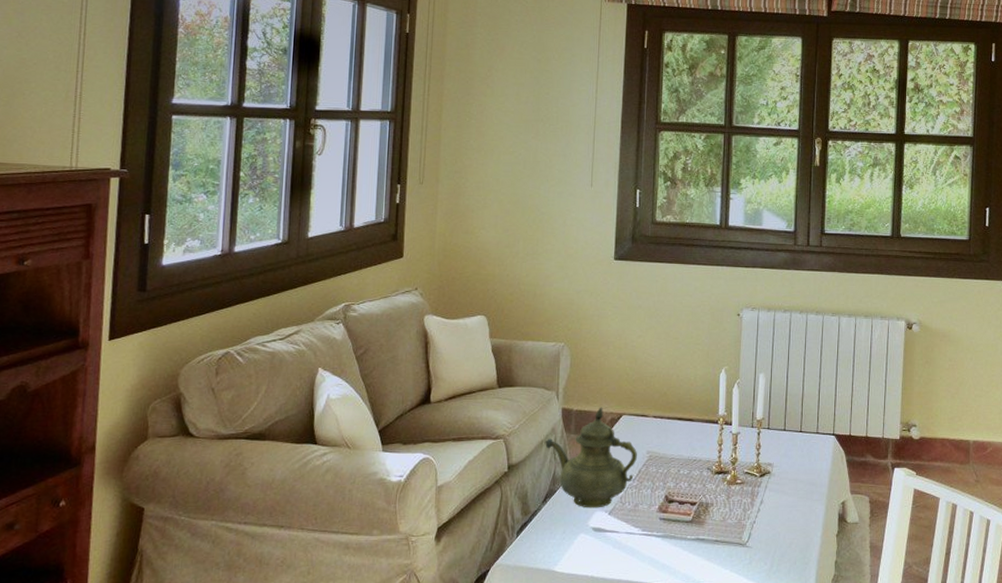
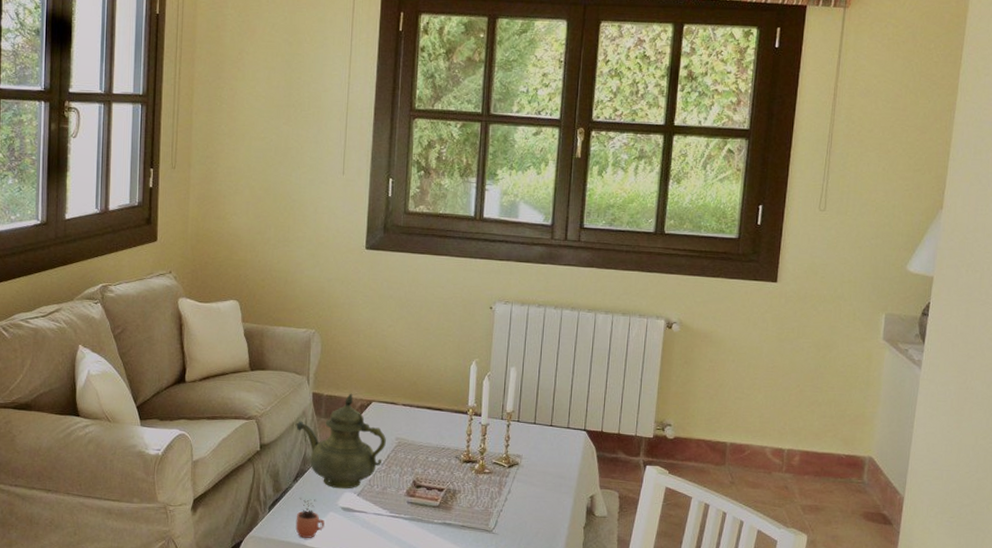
cocoa: none [545,520,575,563] -> present [295,498,325,538]

